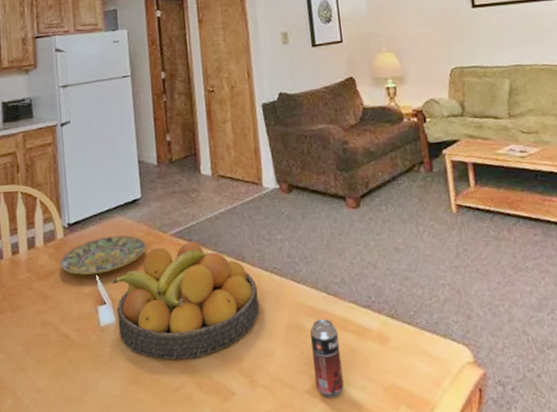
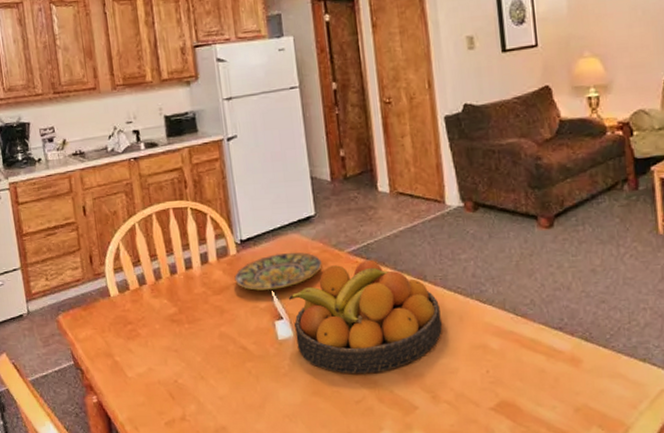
beverage can: present [309,318,344,399] -> none [495,339,532,416]

